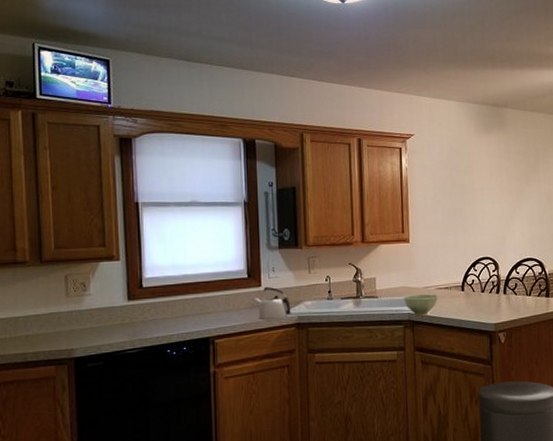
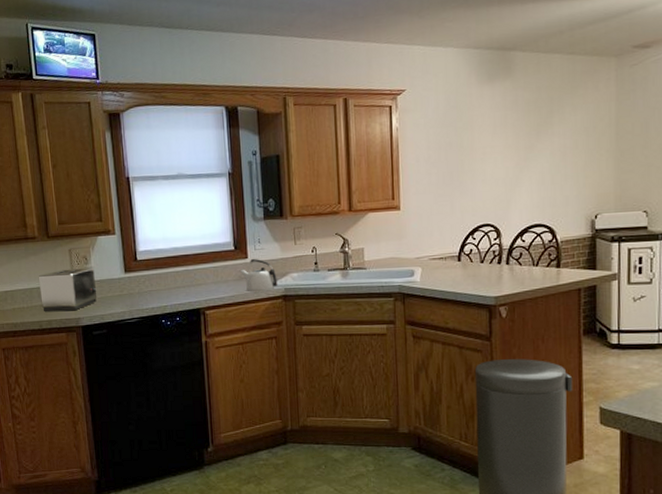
toaster: none [26,295,95,342] -> present [38,268,97,311]
bowl: present [402,294,438,316] -> none [392,265,432,288]

